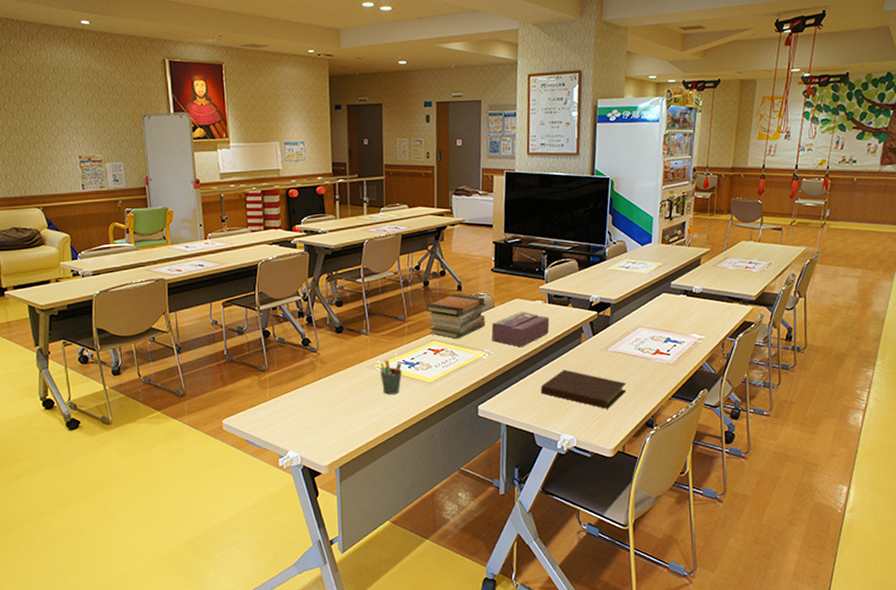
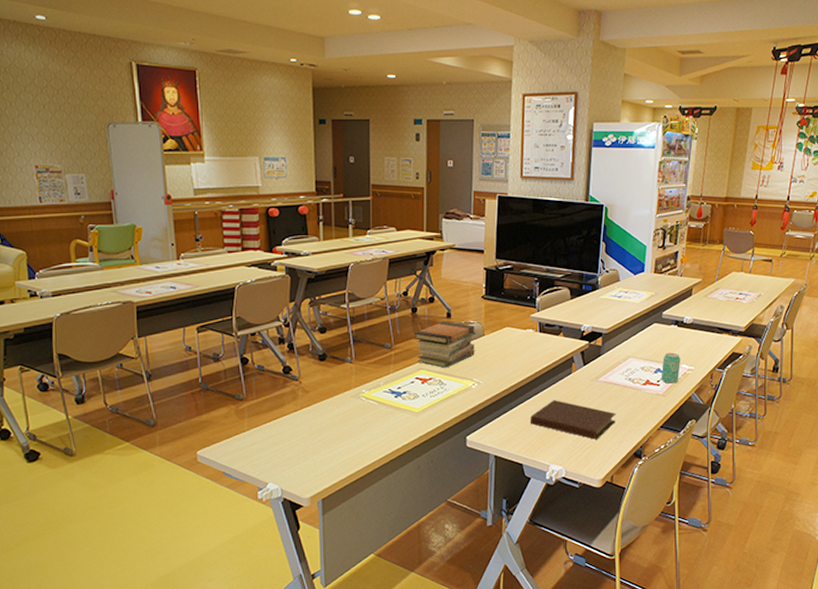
pen holder: present [380,359,402,395] -> none [365,388,388,425]
tissue box: present [491,311,550,348] -> none [481,340,540,377]
beverage can: none [671,322,691,353] -> present [661,352,680,384]

